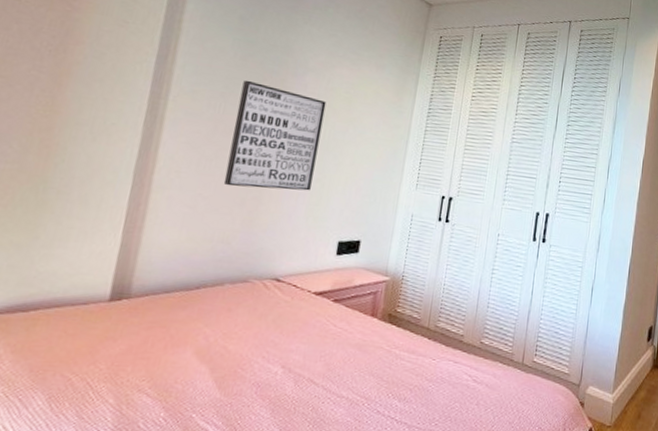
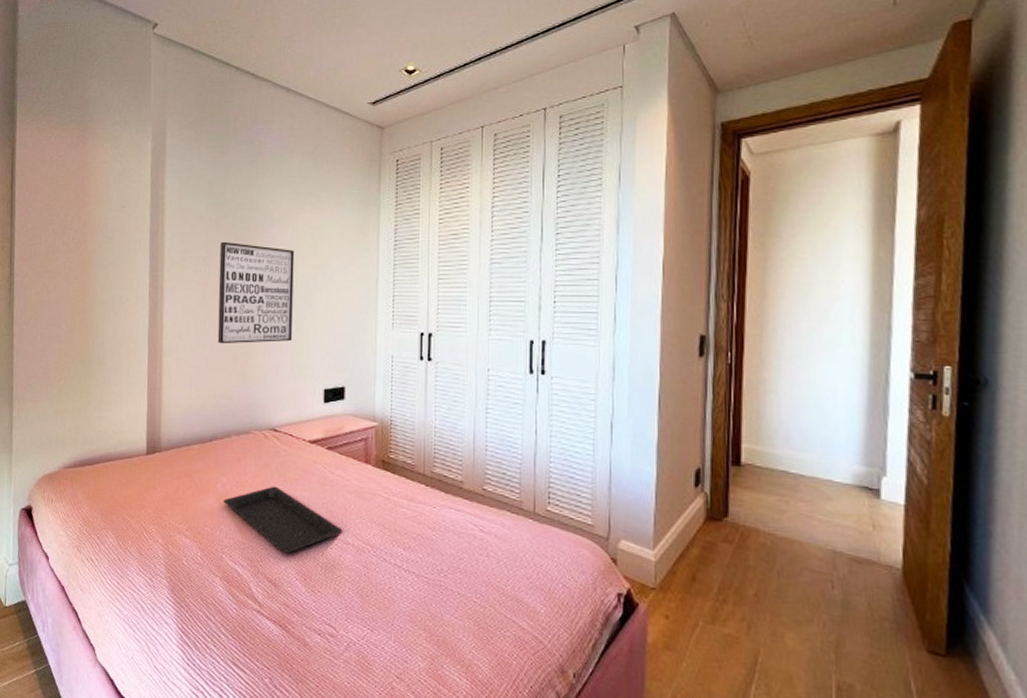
serving tray: none [203,338,339,410] -> present [223,486,343,554]

